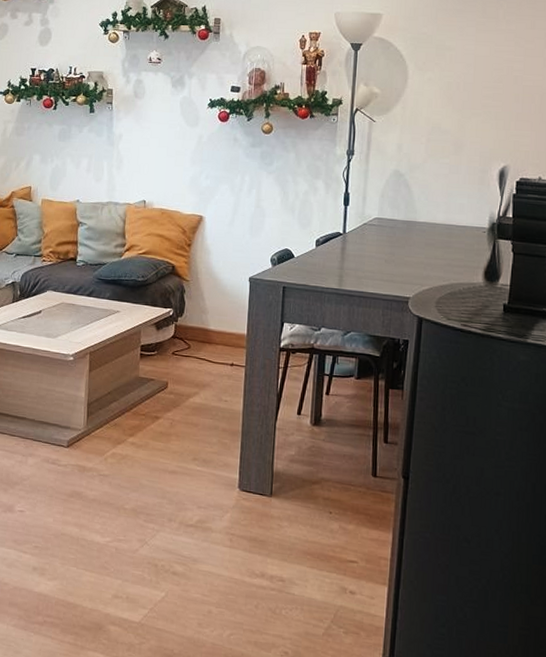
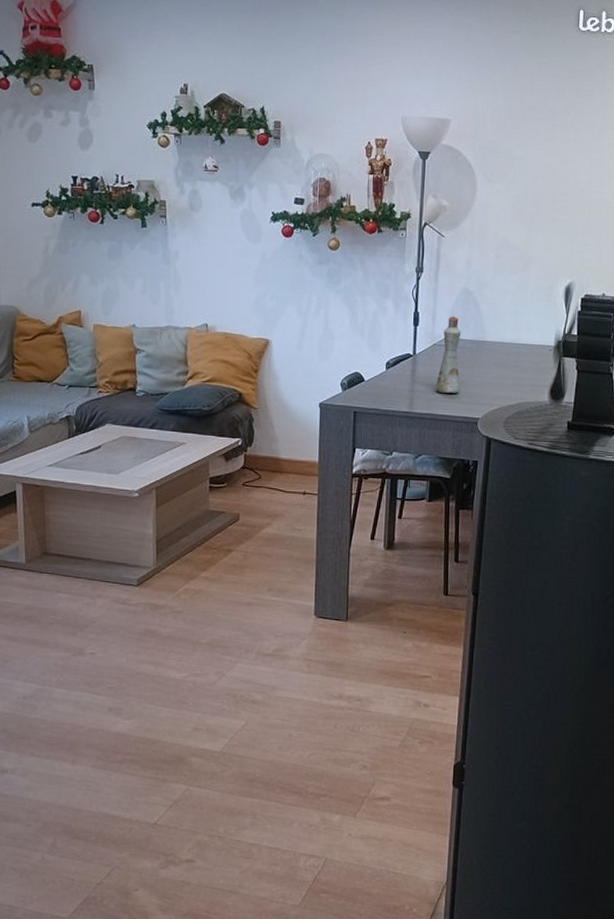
bottle: none [365,197,392,272] -> present [435,316,462,394]

